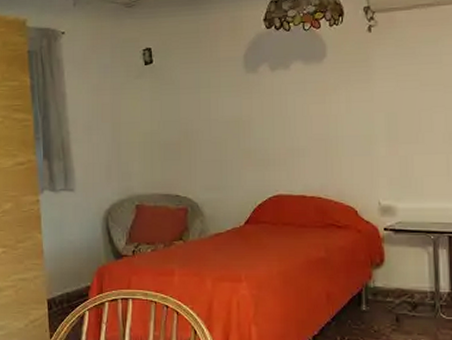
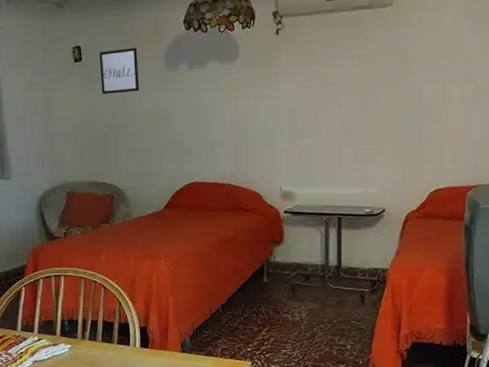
wall art: none [172,48,216,99] -> present [99,47,139,94]

